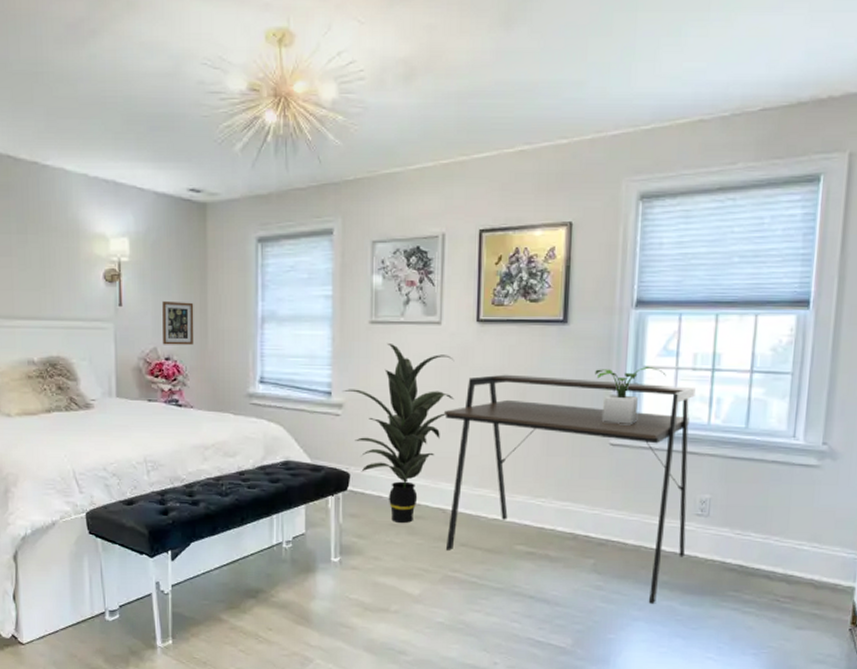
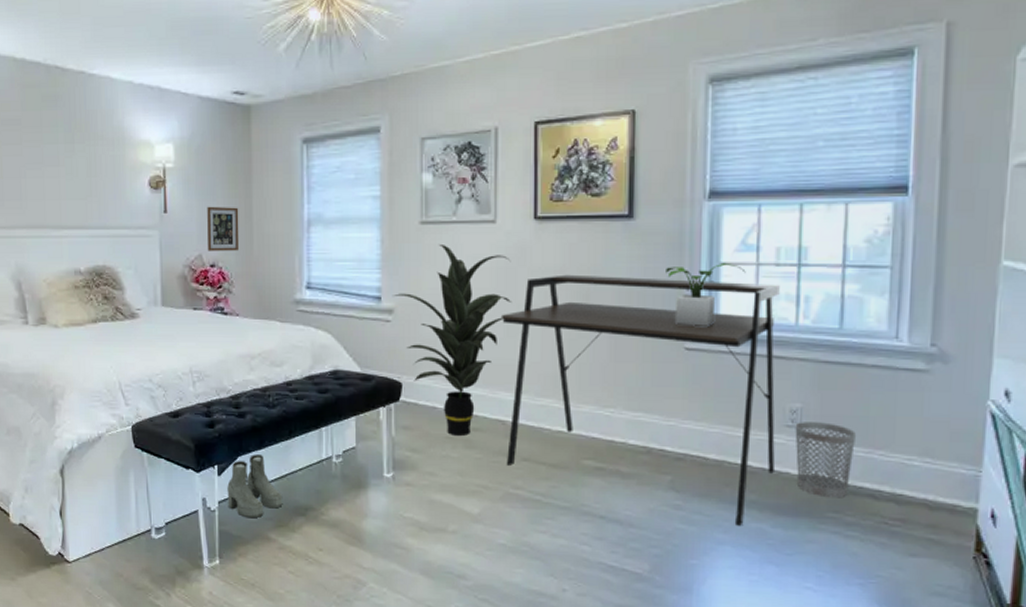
boots: none [180,540,235,601] -> present [227,454,283,519]
wastebasket: none [703,511,756,579] -> present [795,422,856,498]

